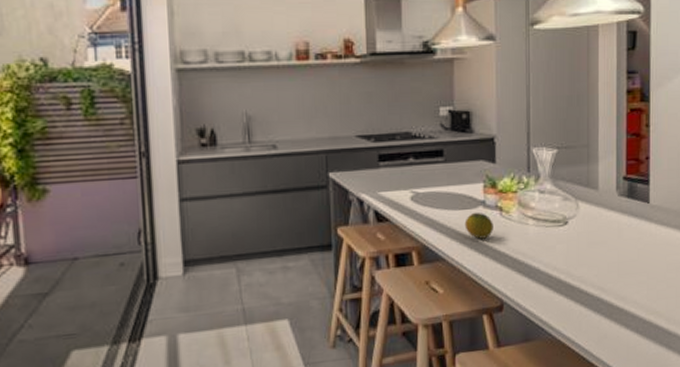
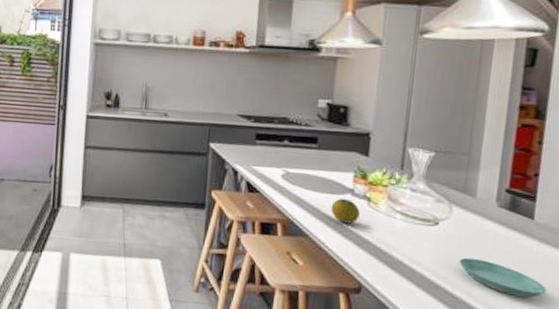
saucer: none [590,251,666,283] -> present [459,257,546,298]

